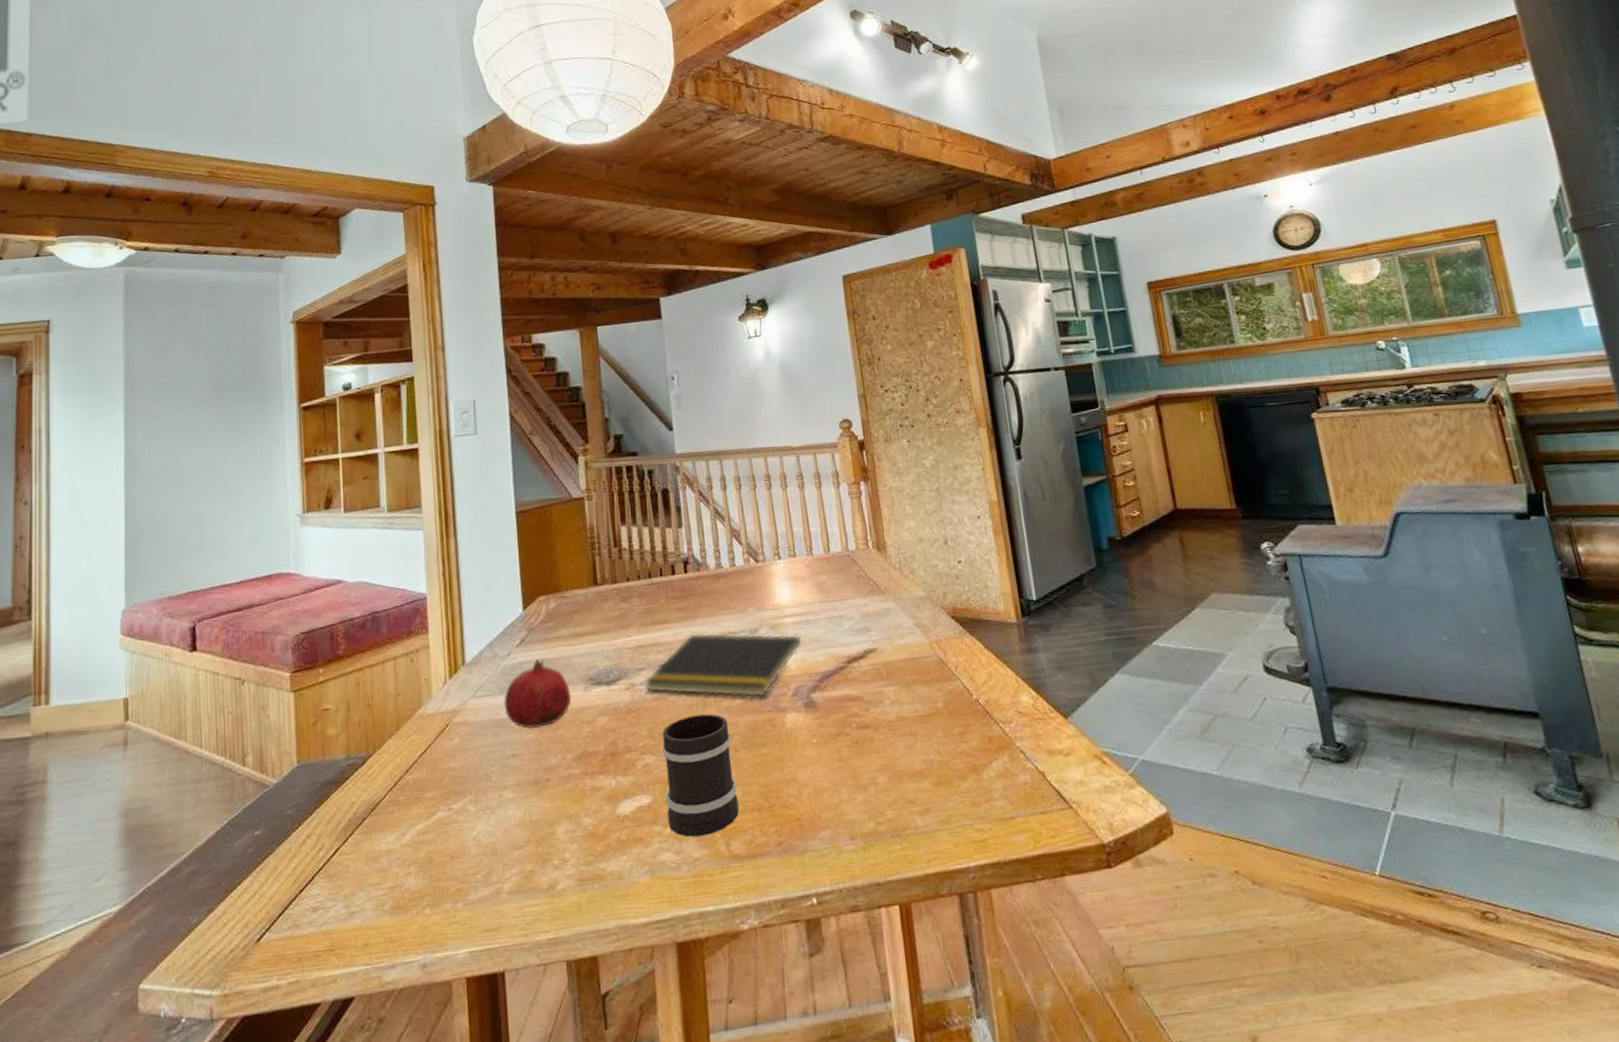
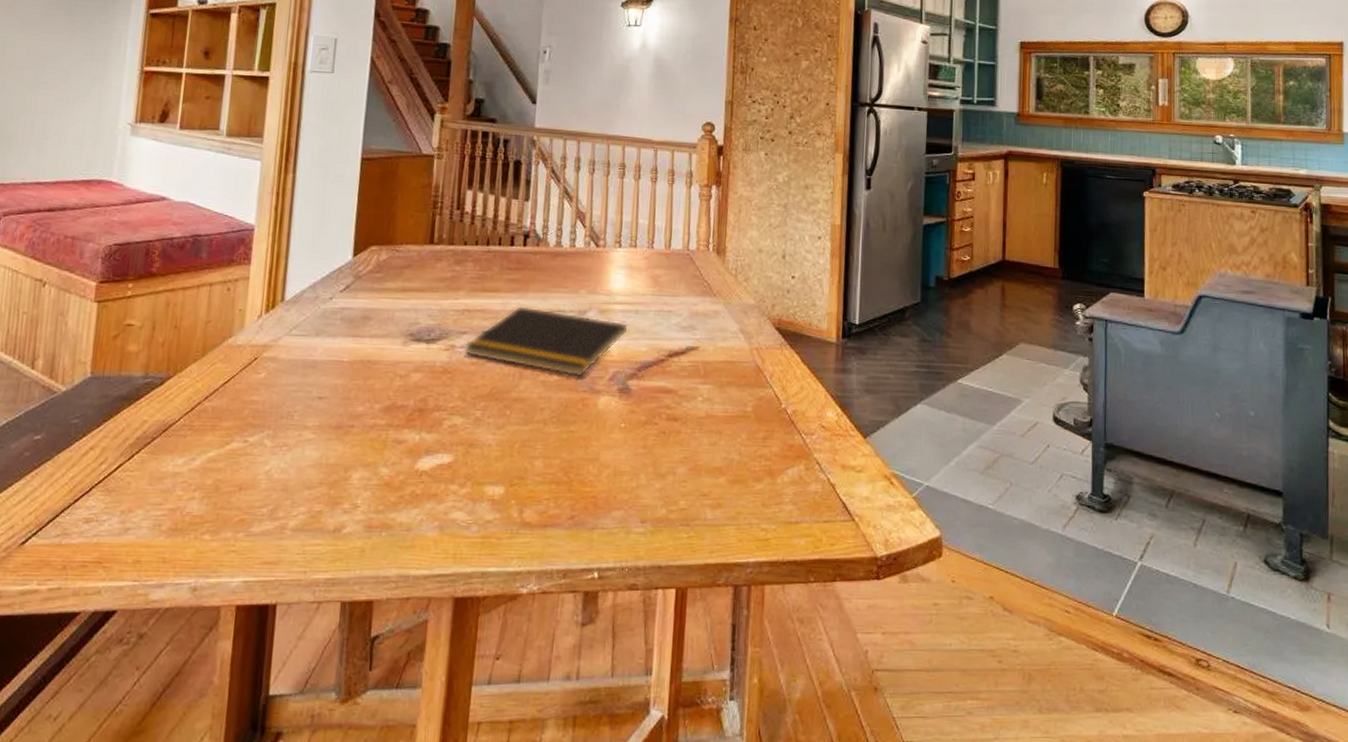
fruit: present [504,658,572,730] -> none [317,307,389,375]
mug: present [662,713,739,837] -> none [465,384,542,500]

